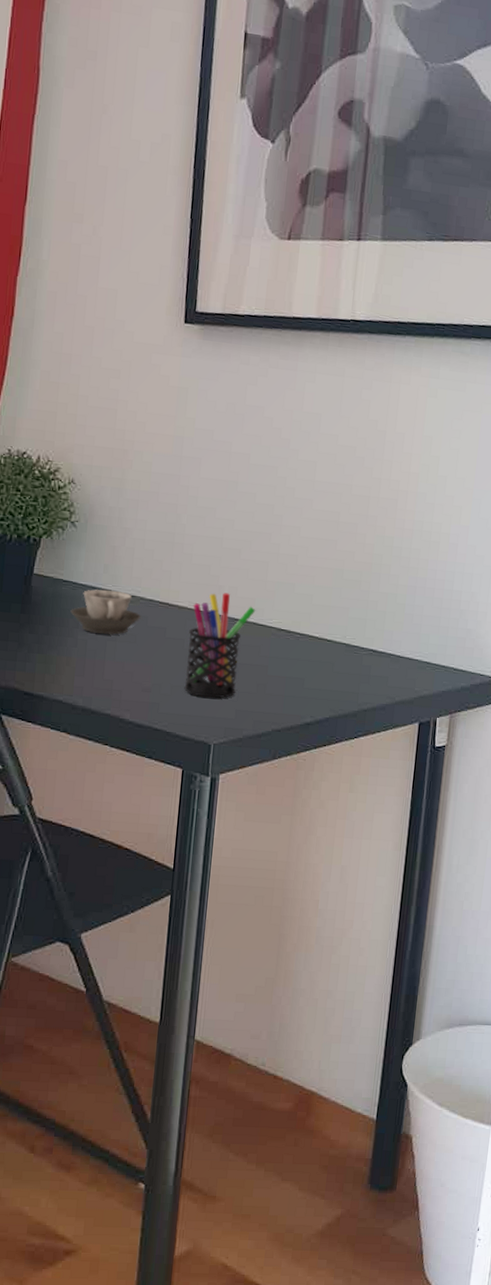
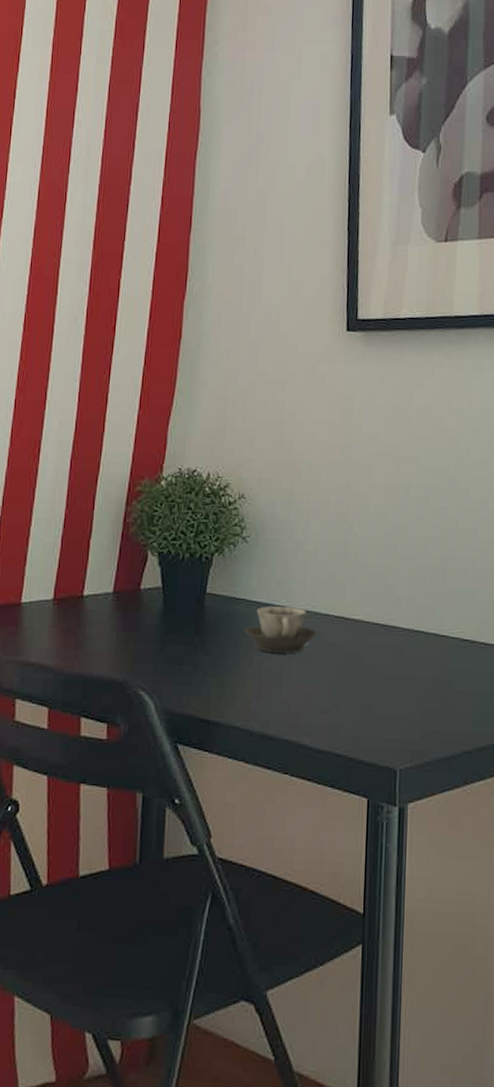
pen holder: present [184,593,256,698] -> none [365,603,436,718]

